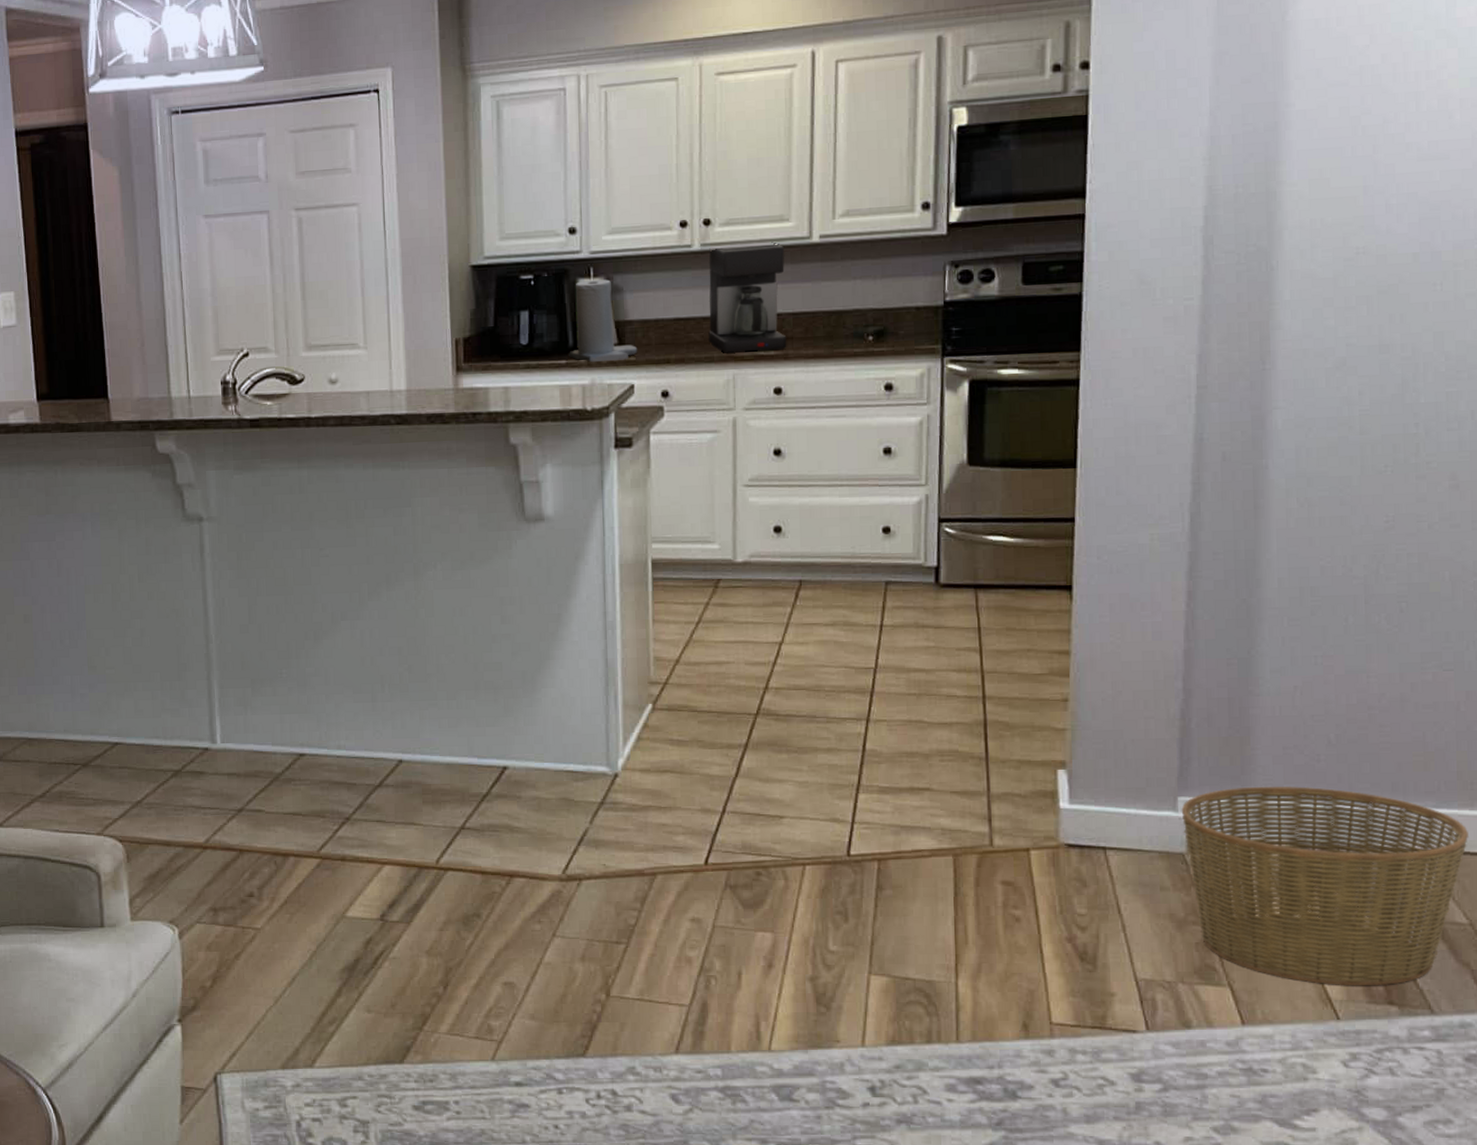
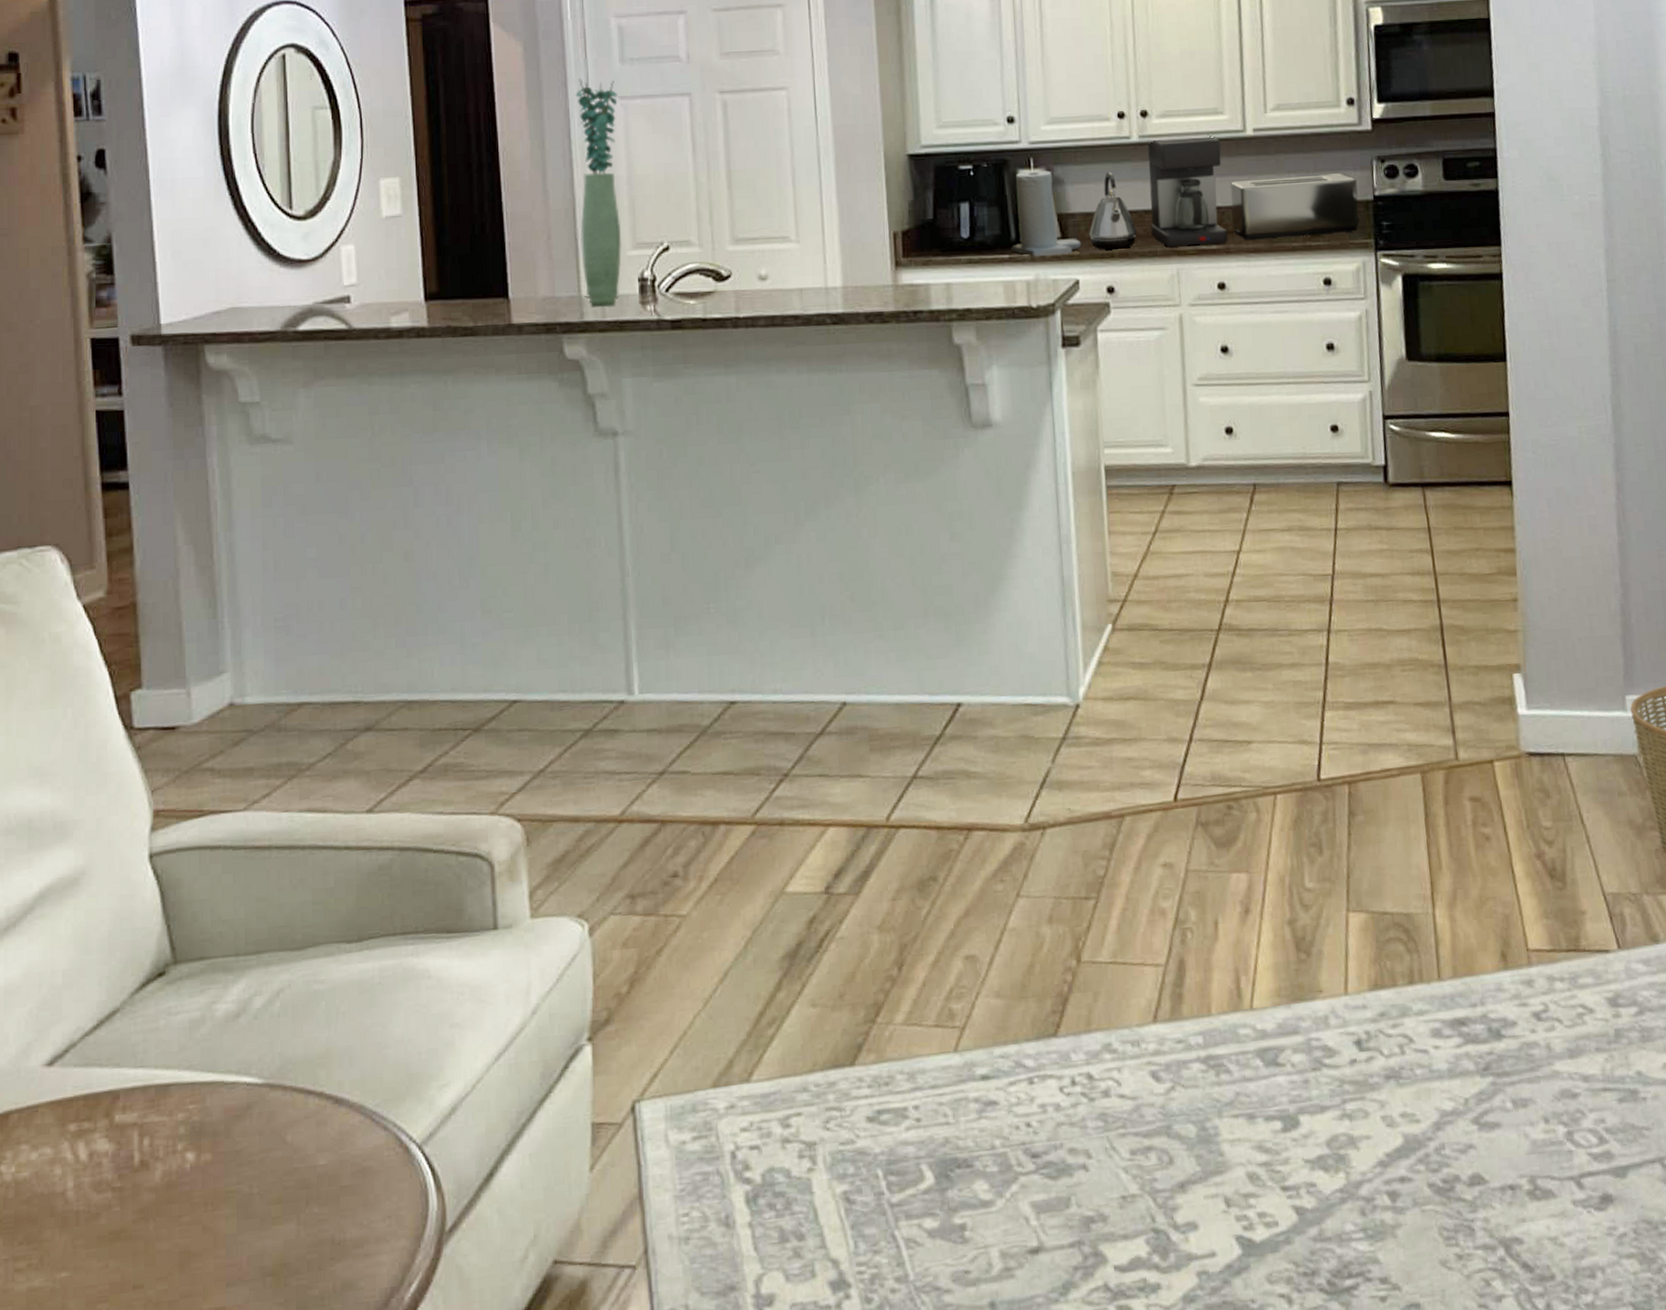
vase: none [165,199,207,408] -> present [575,78,622,308]
kettle: none [646,280,694,356] -> present [1089,172,1137,250]
toaster: none [792,279,927,346] -> present [1230,173,1359,240]

